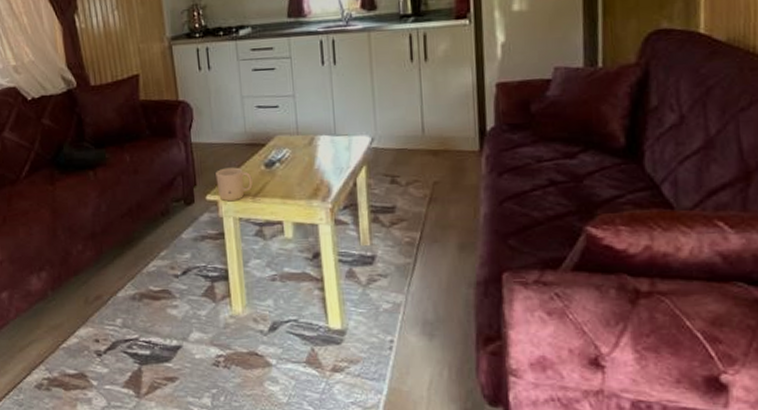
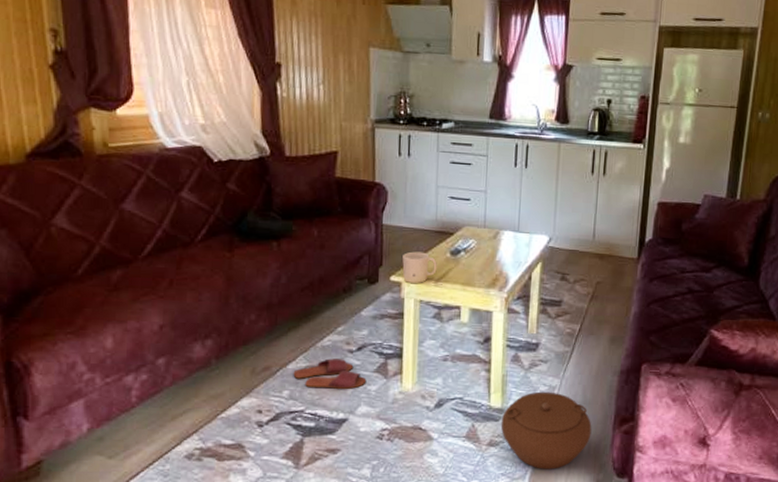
slippers: none [123,284,196,315] -> present [293,358,367,389]
basket: none [343,309,451,397] -> present [500,391,592,469]

